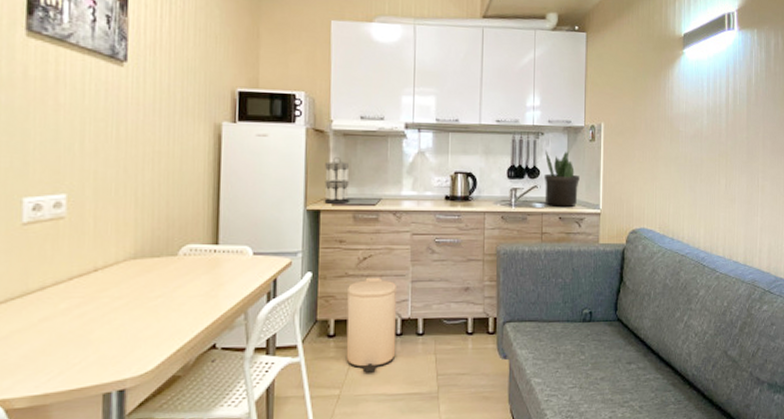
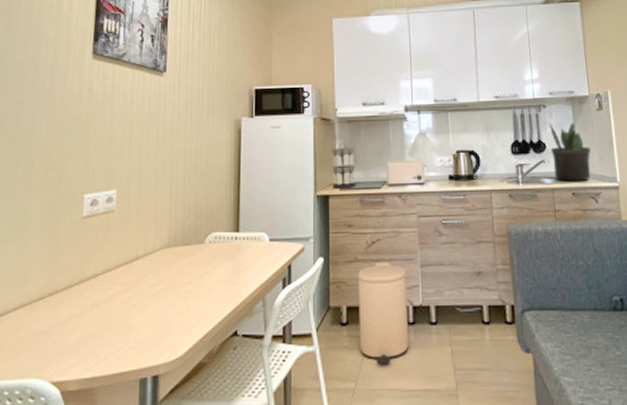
toaster: none [381,178,424,205] -> present [385,160,427,187]

